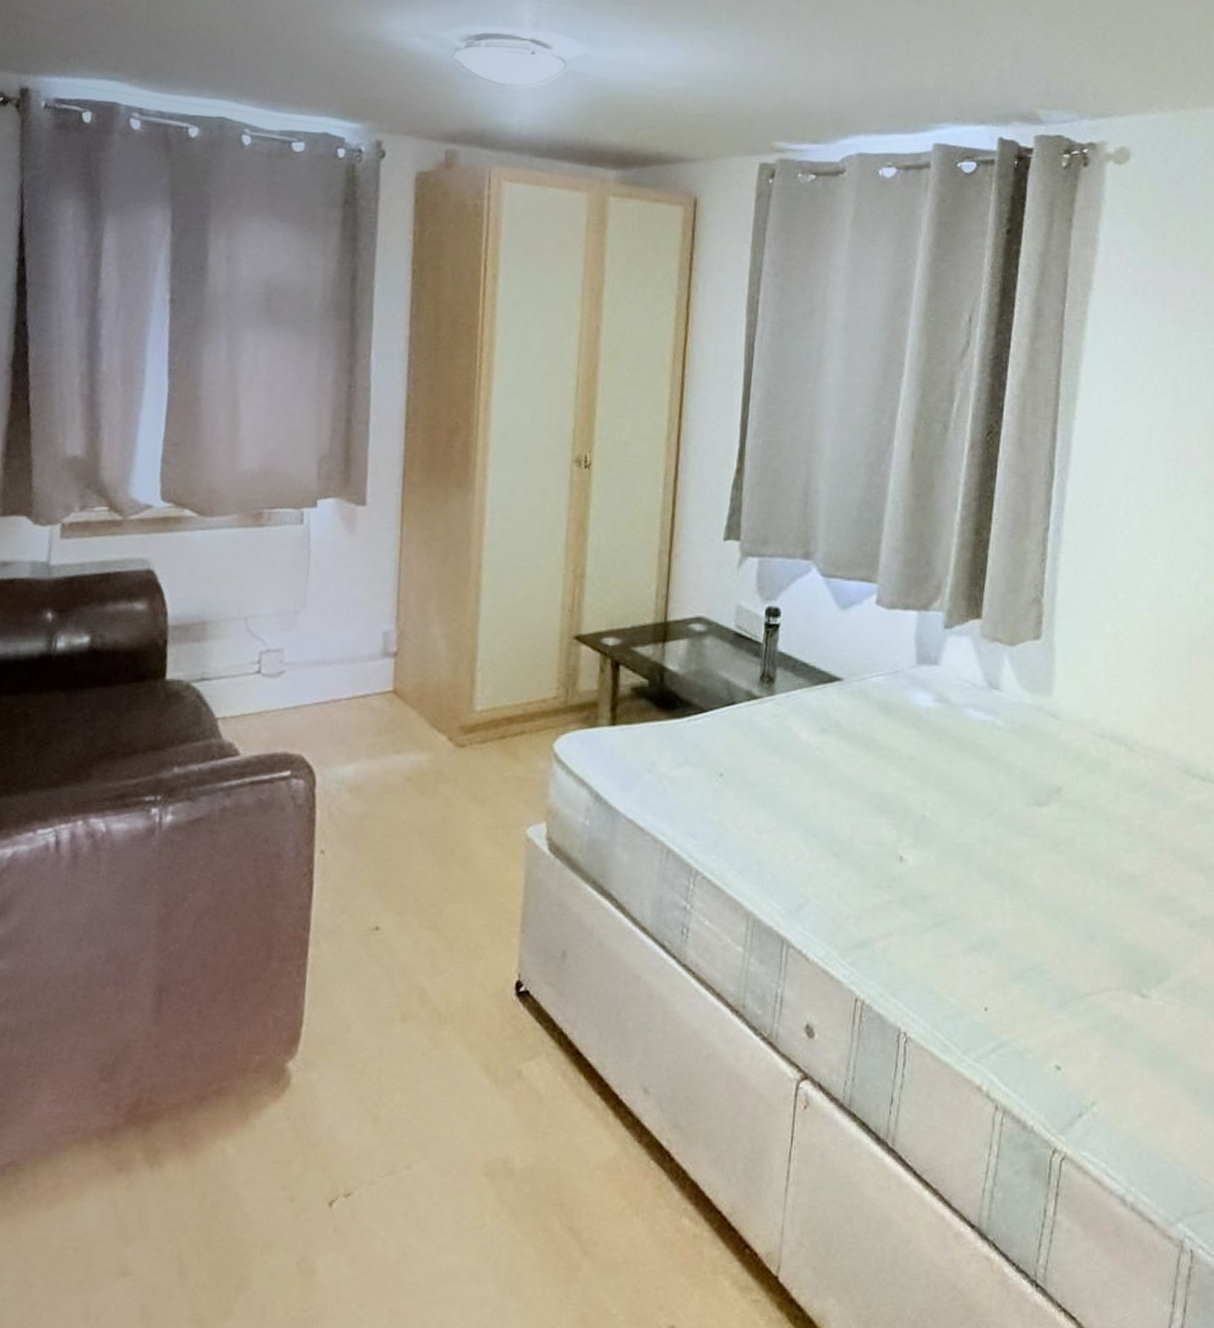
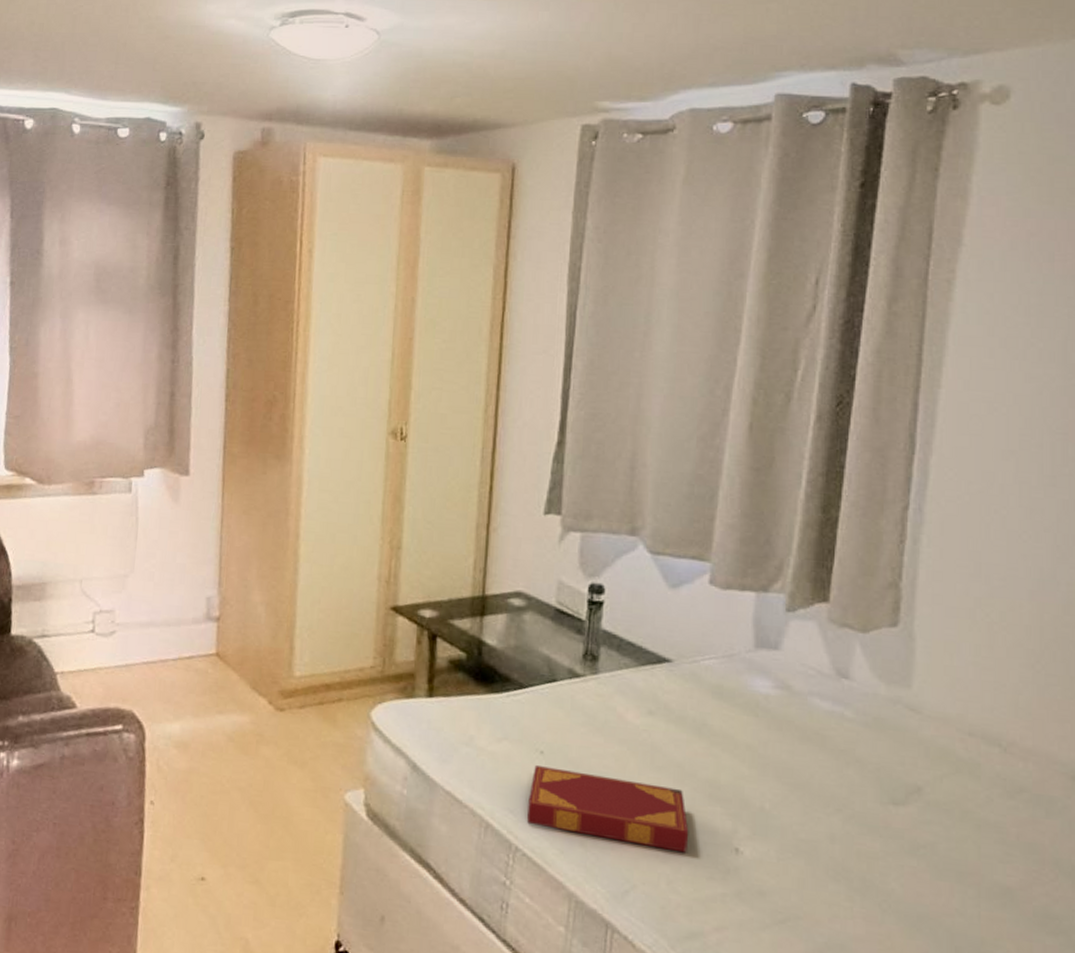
hardback book: none [707,788,858,865] -> present [527,765,689,853]

